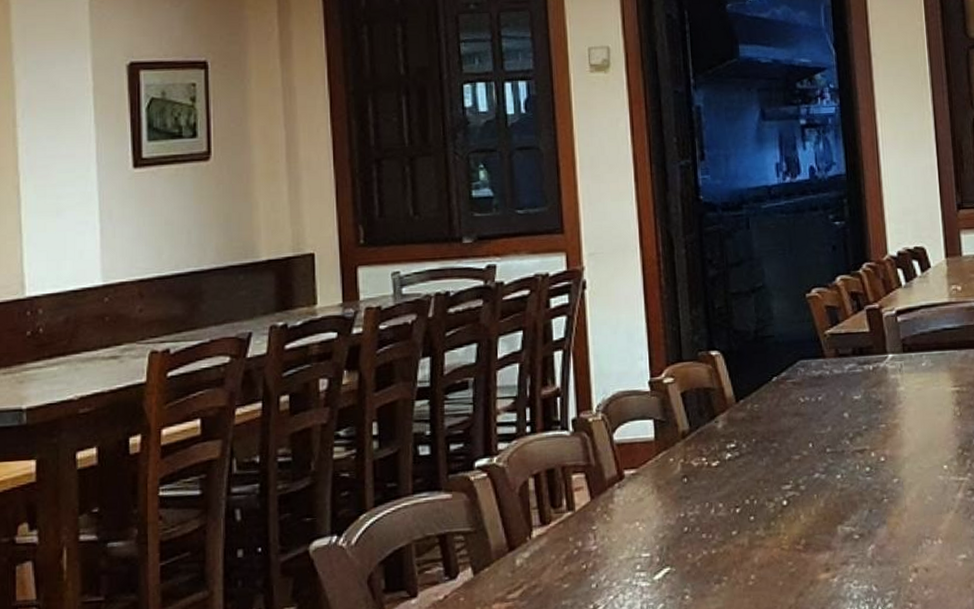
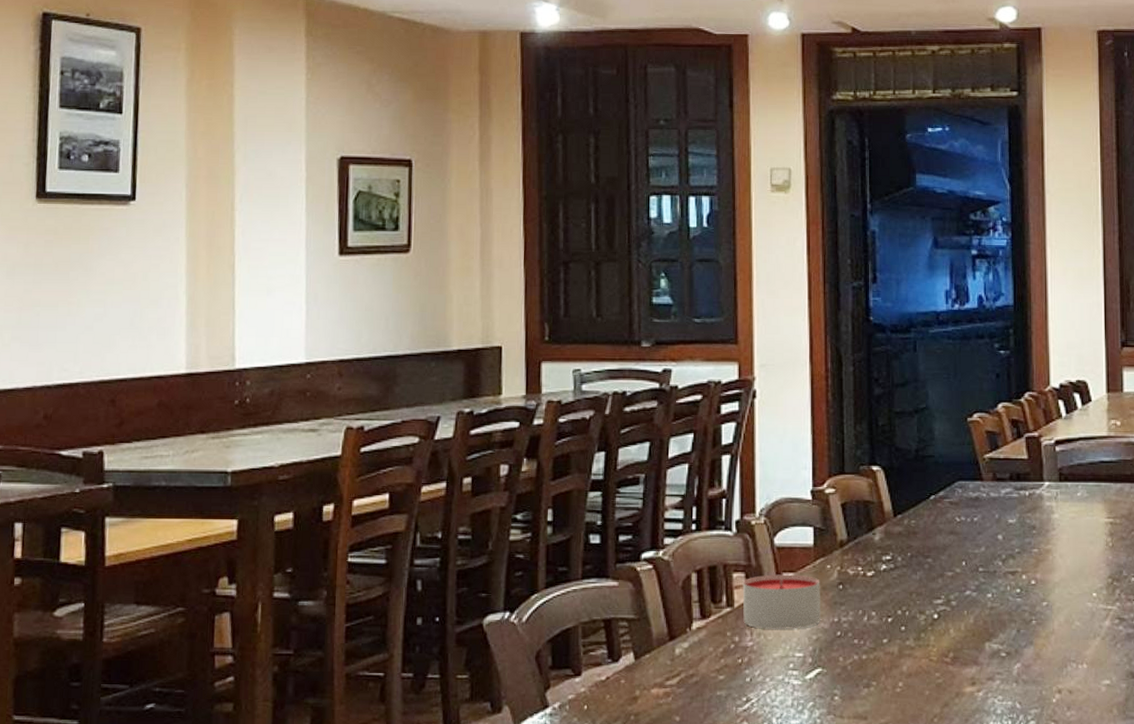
candle: none [582,471,667,531] -> present [742,574,821,629]

